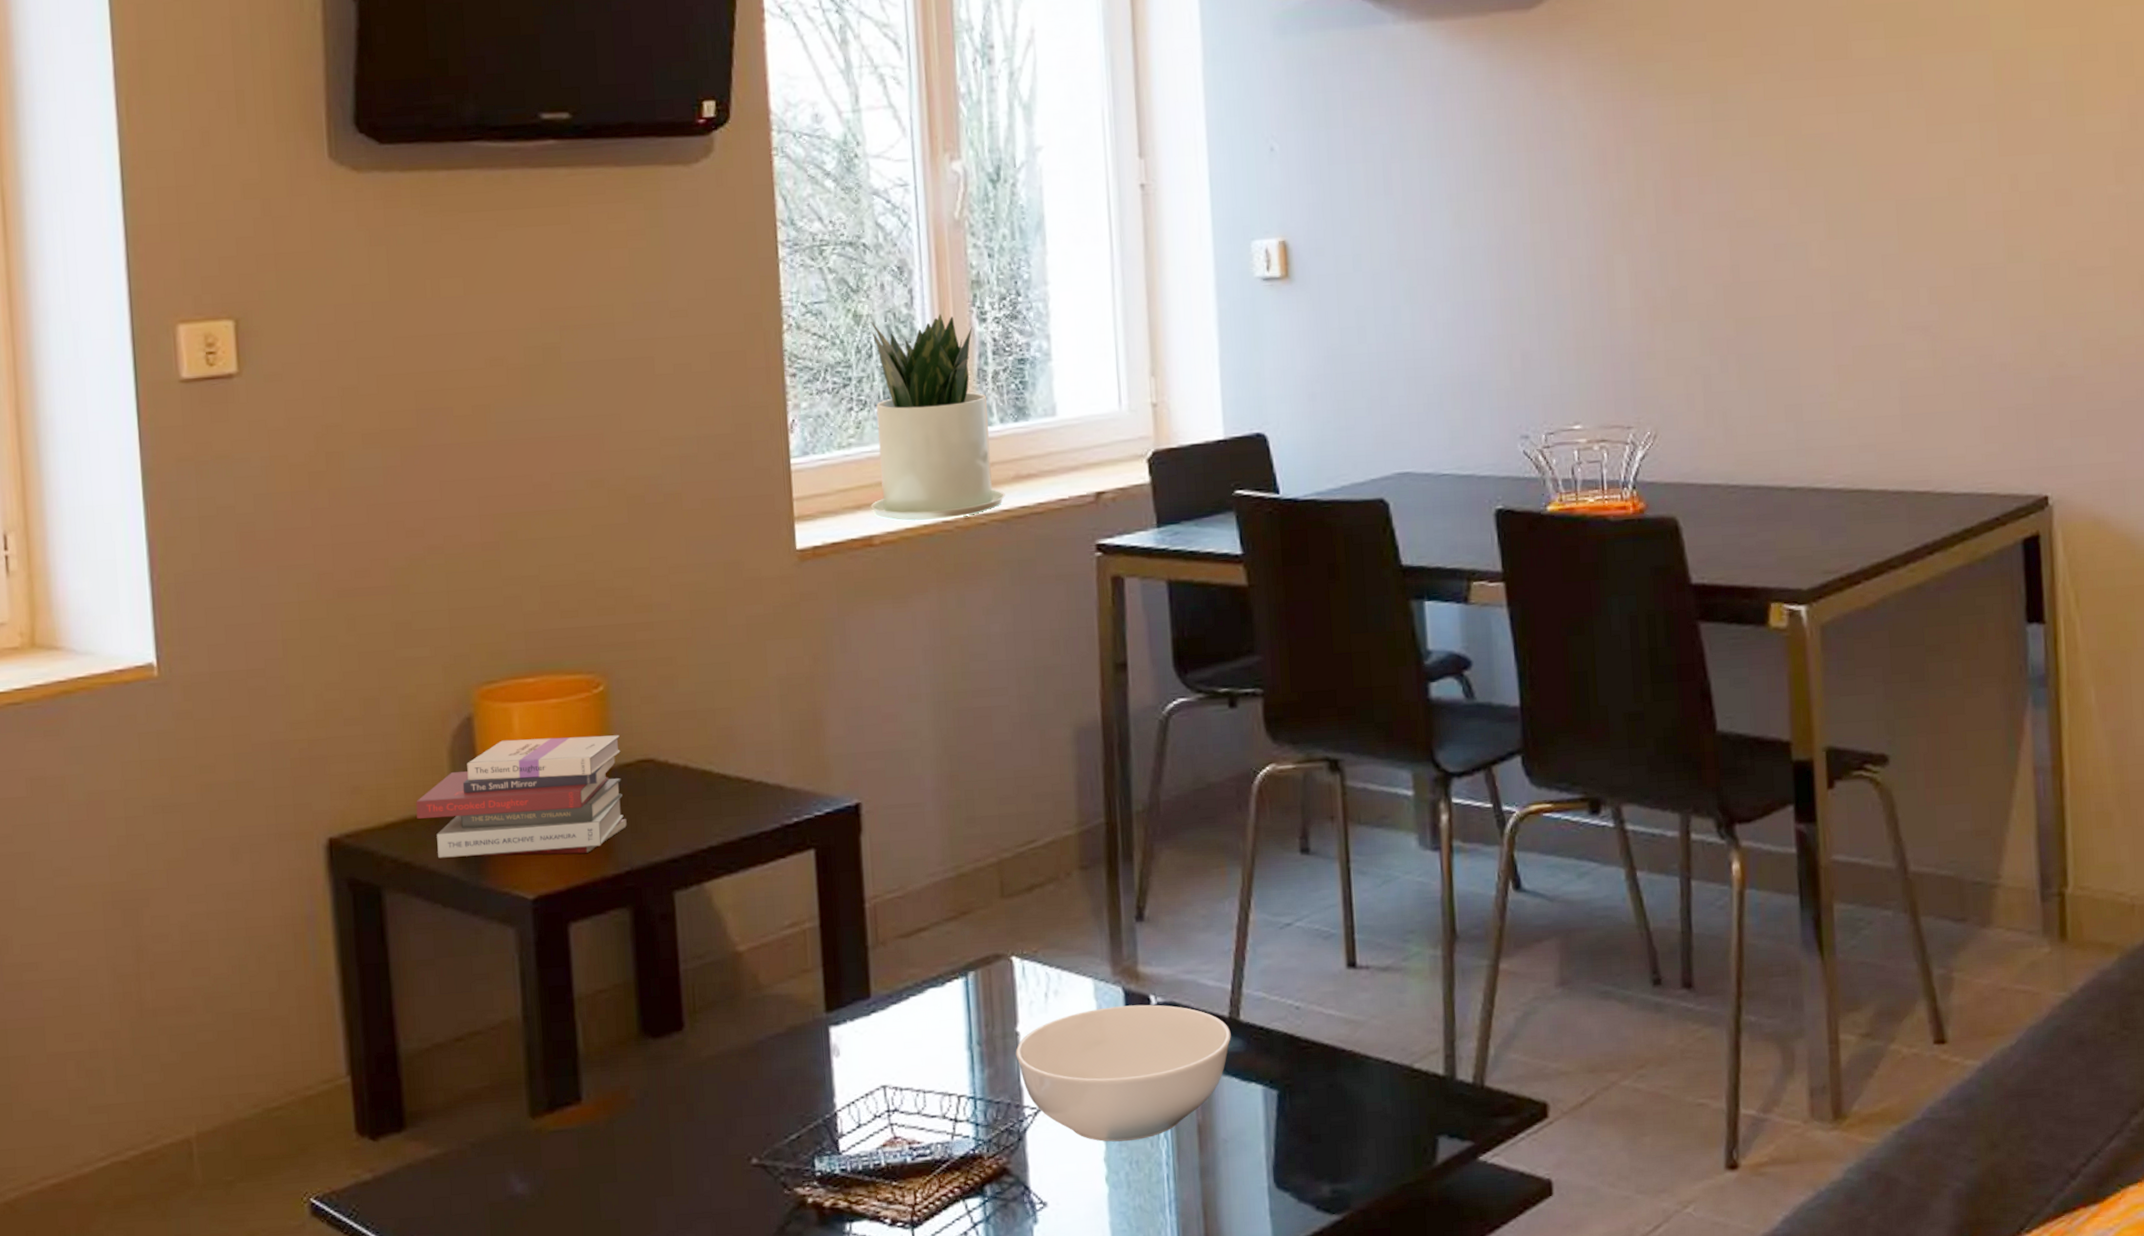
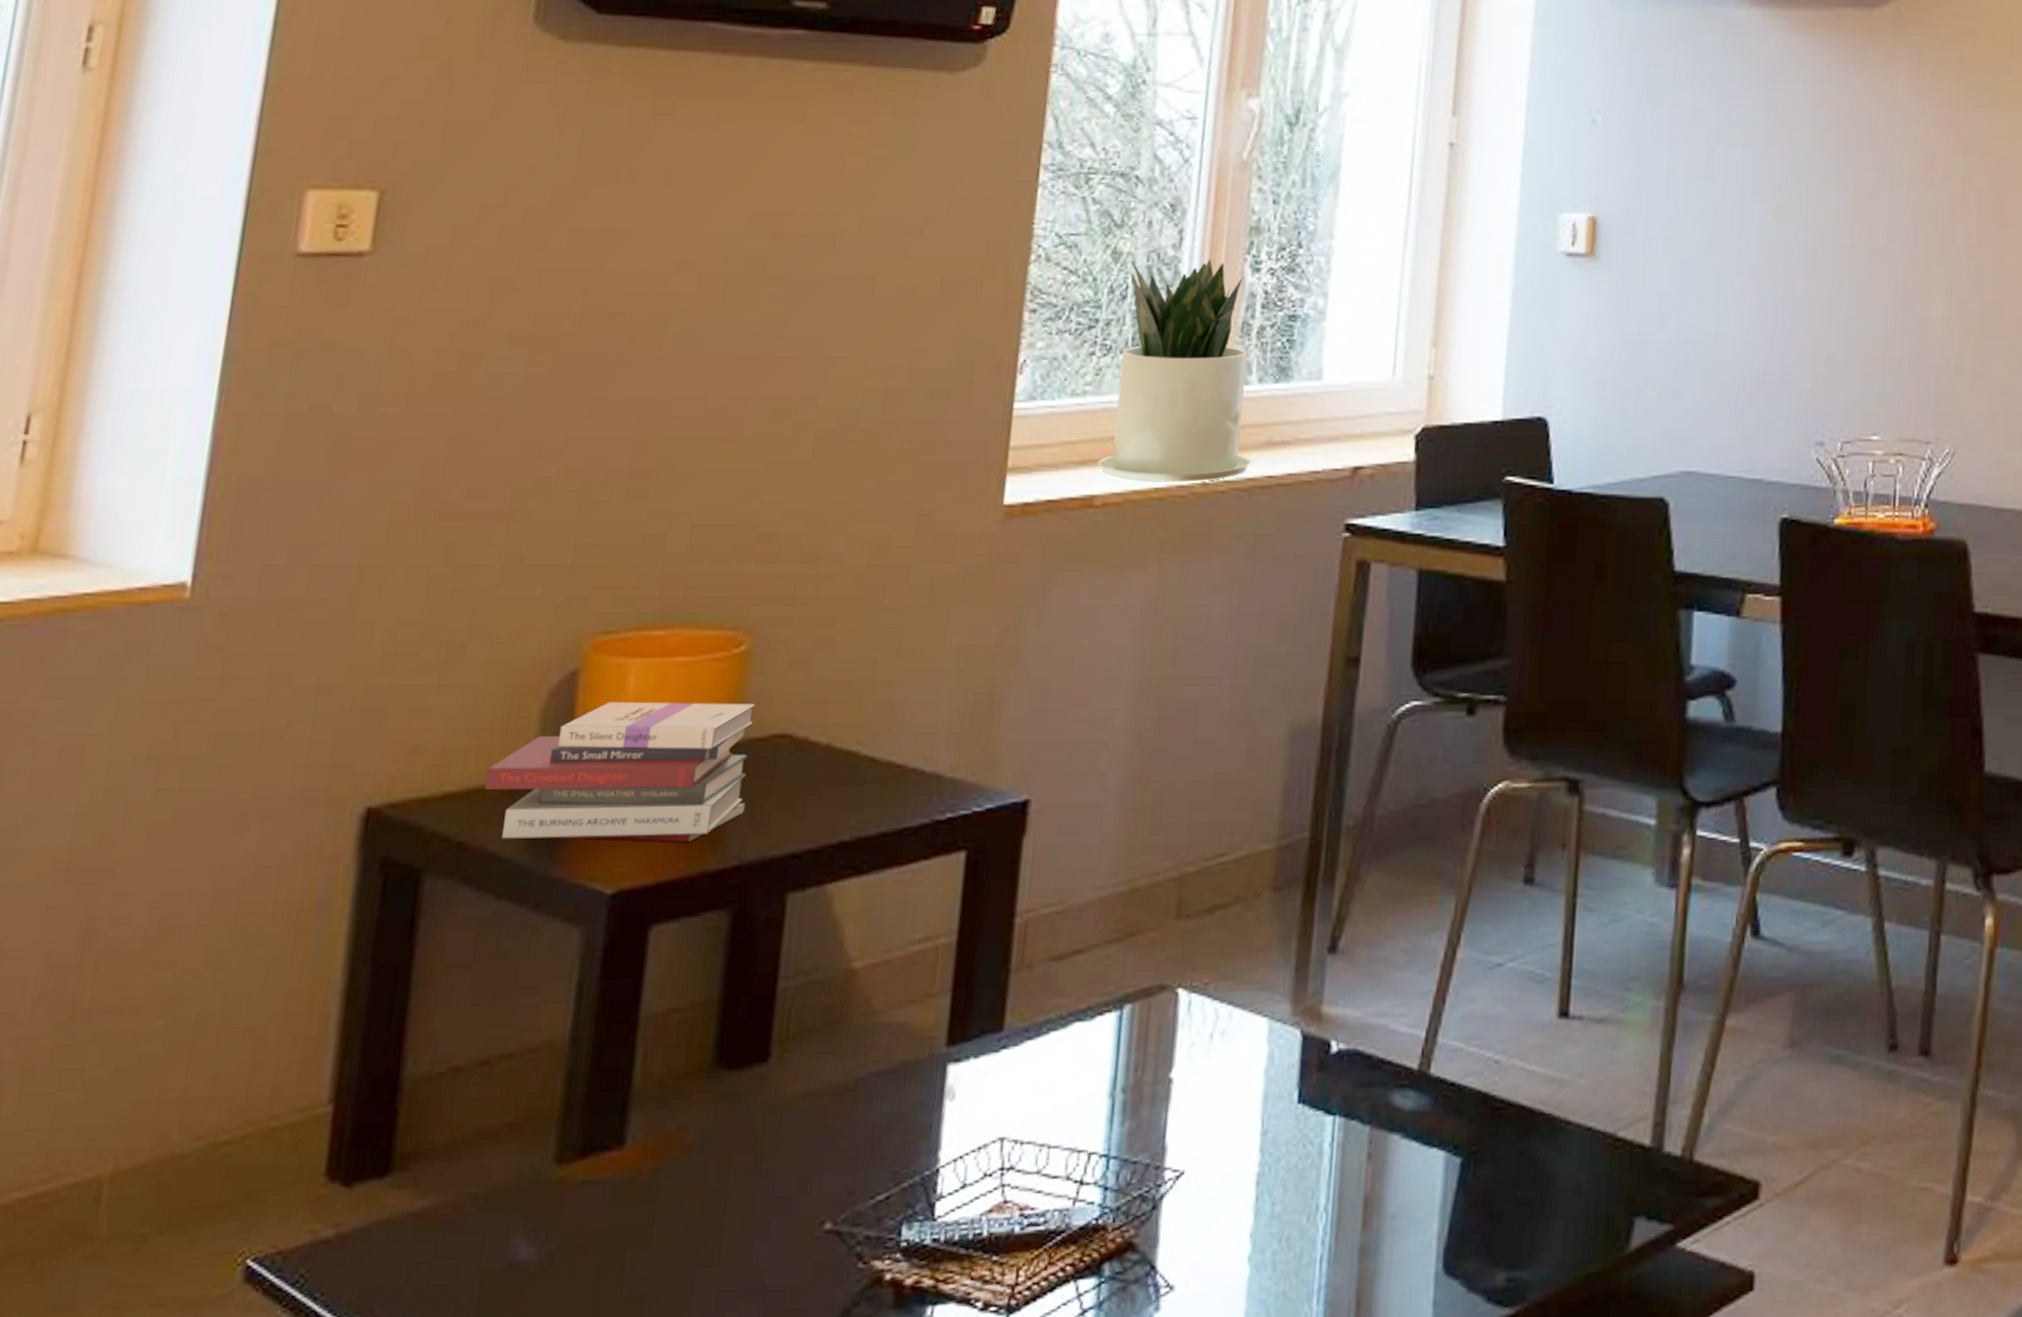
bowl: present [1015,1004,1231,1142] -> none [1165,1051,1418,1214]

